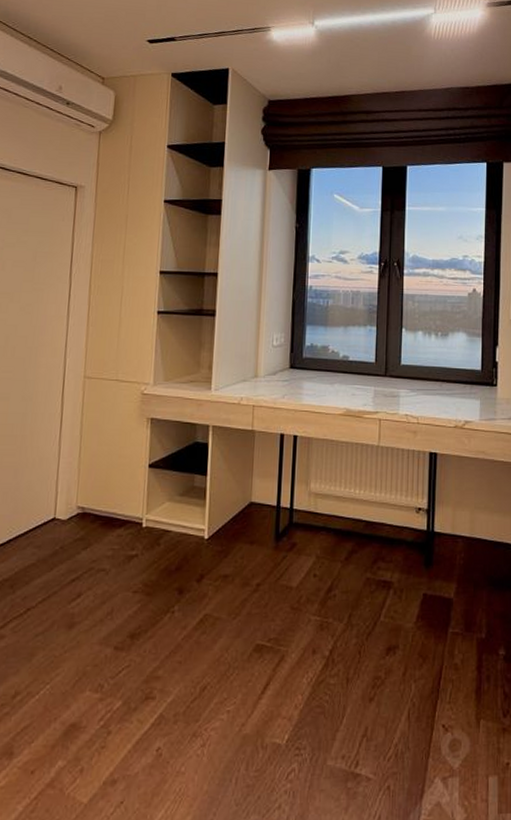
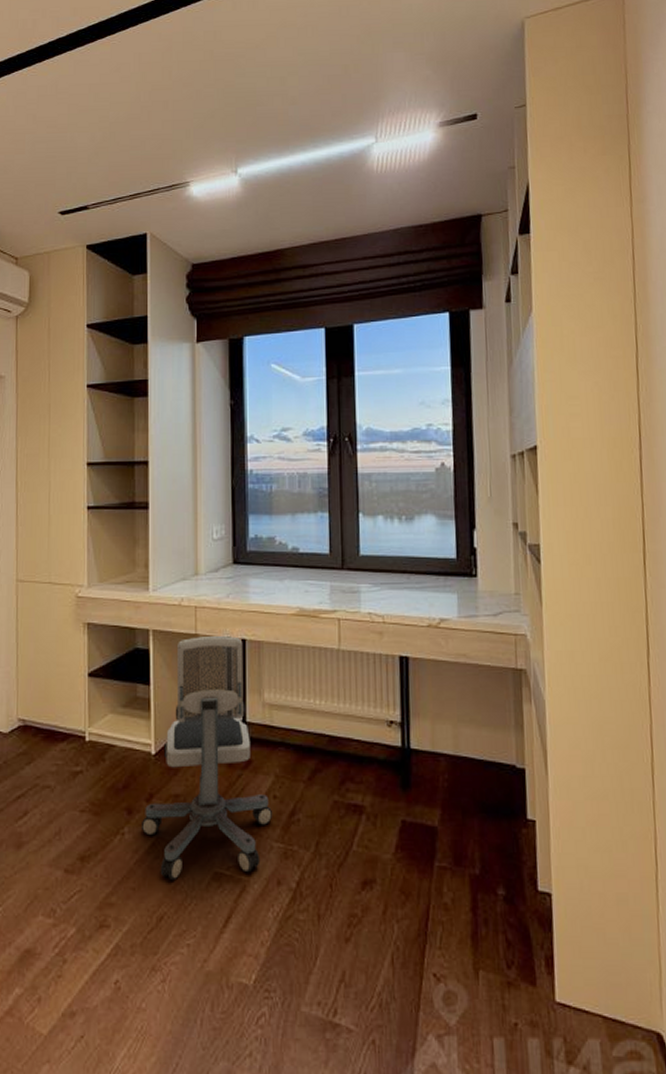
office chair: none [190,432,313,654] -> present [140,636,273,881]

